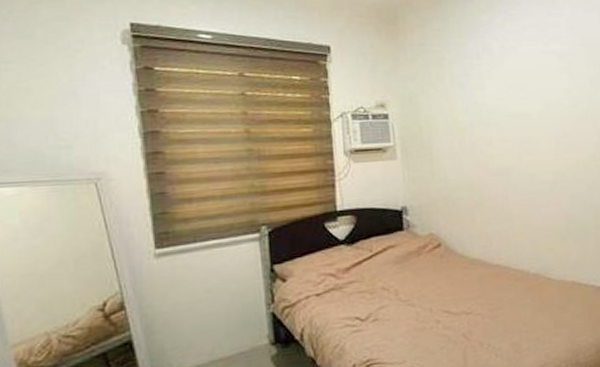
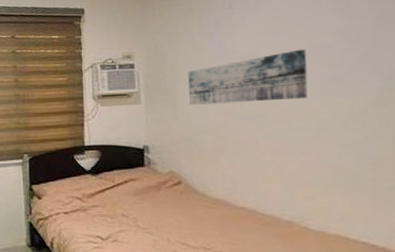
wall art: none [442,104,546,160] -> present [188,49,308,105]

